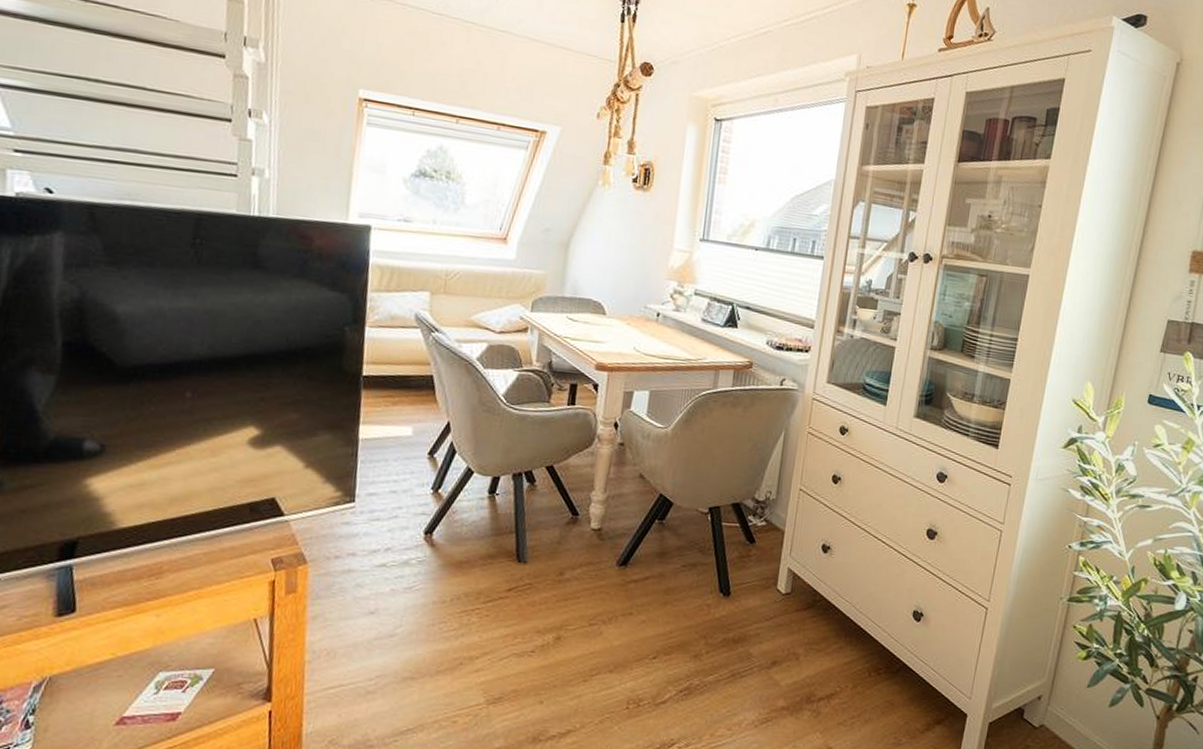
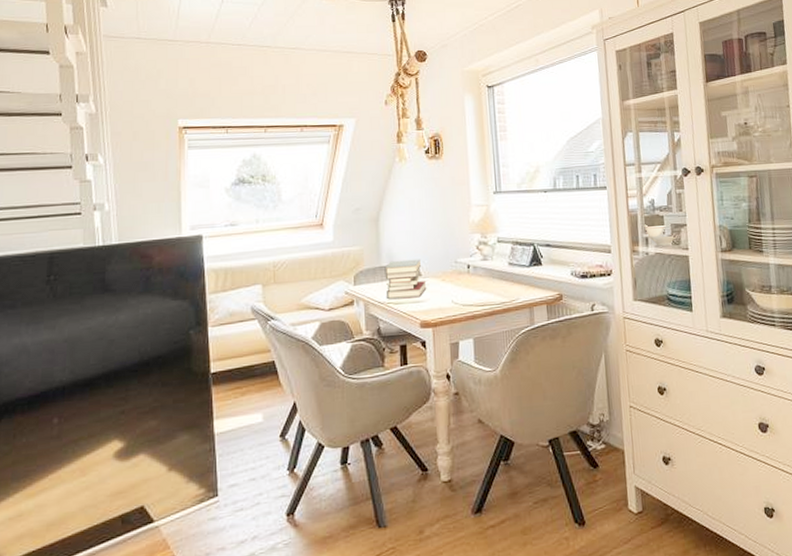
books: none [564,292,610,338] -> present [384,259,427,300]

